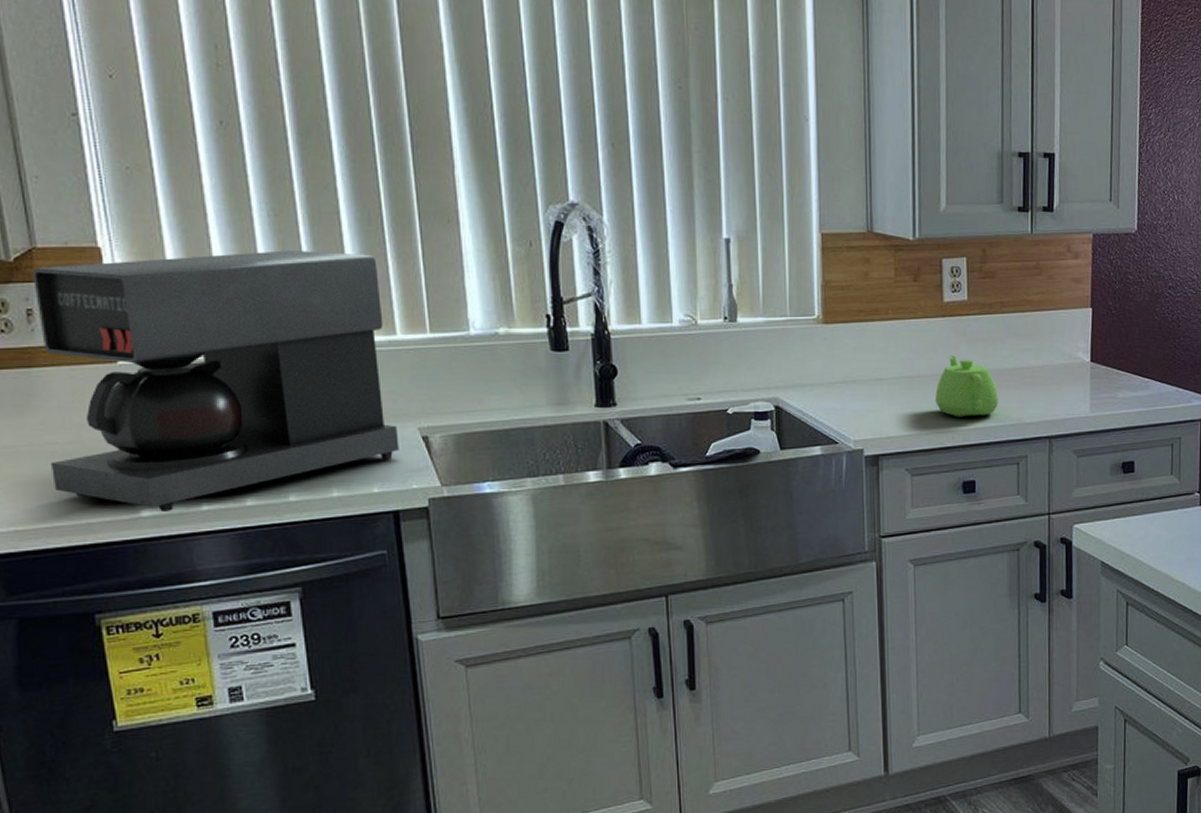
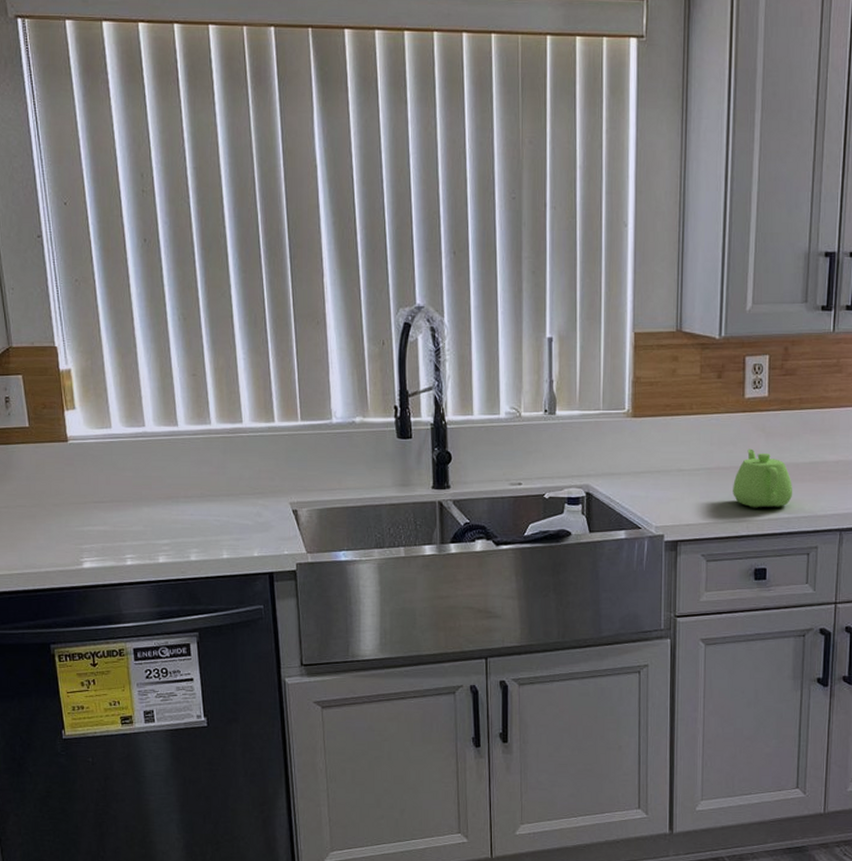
coffee maker: present [33,250,399,513] -> none [10,349,274,566]

